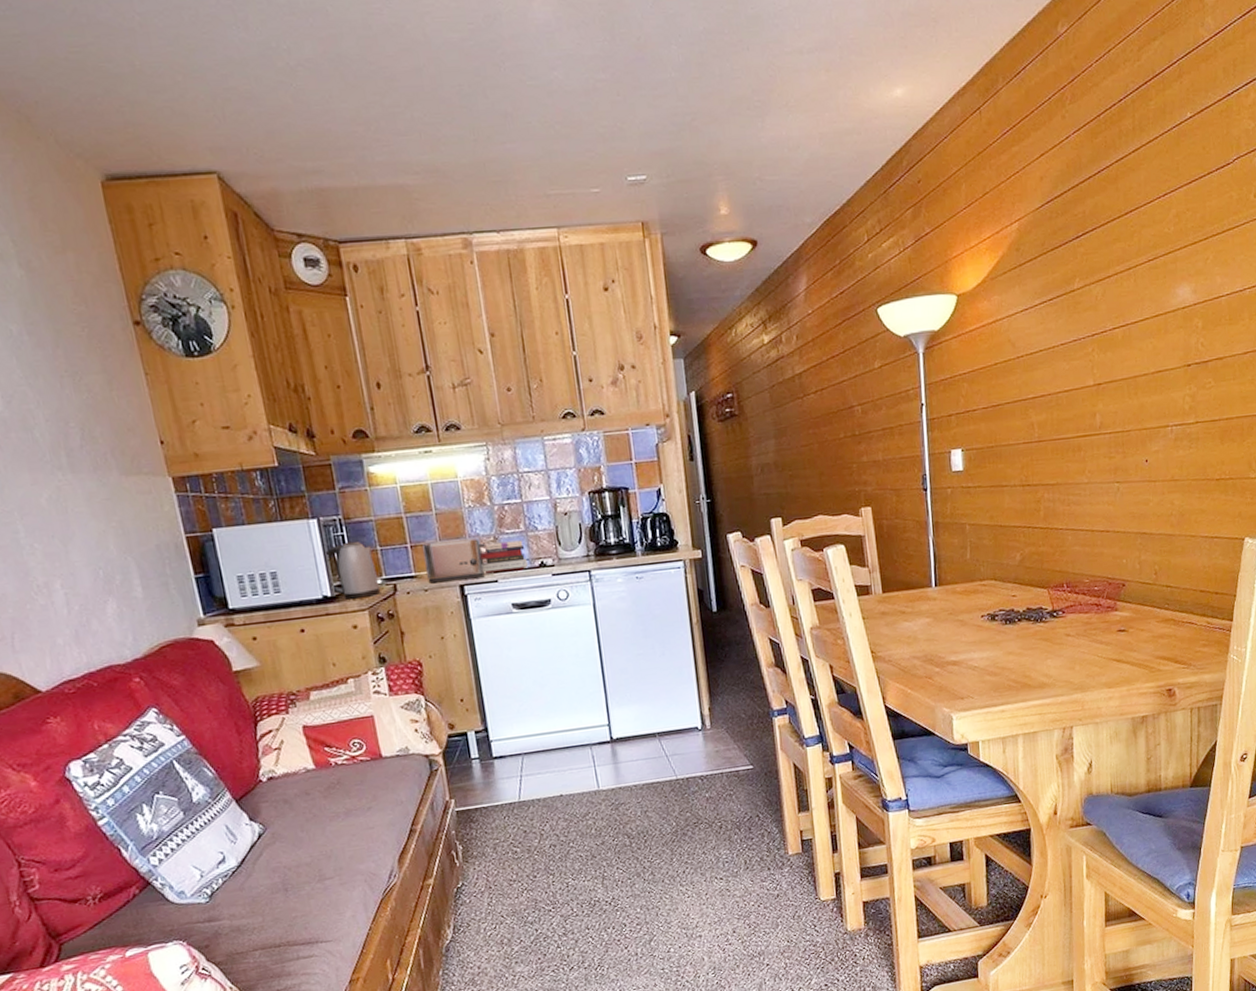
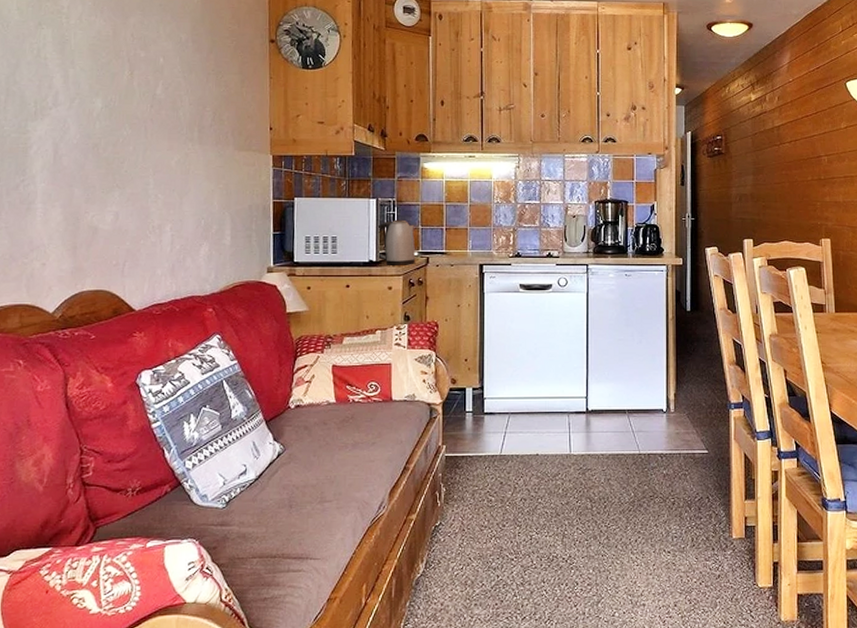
toaster: present [421,537,486,584] -> none [454,227,506,260]
books: present [481,540,528,574] -> none [501,233,537,258]

